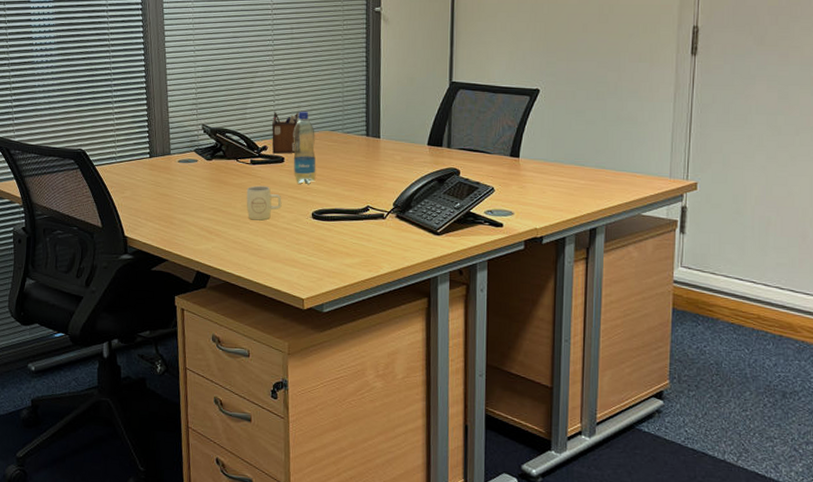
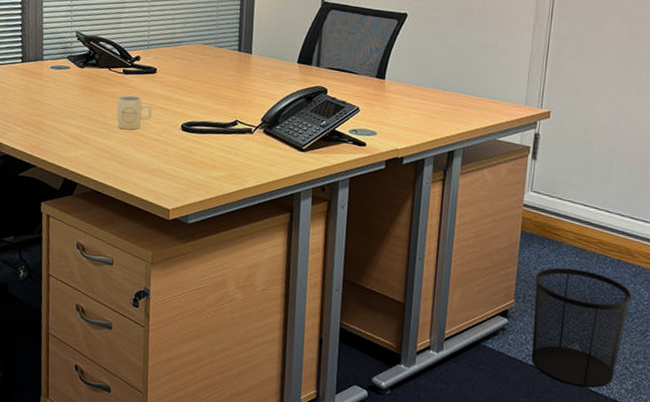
desk organizer: present [271,111,299,154] -> none [145,23,173,65]
bottle: present [293,111,316,184] -> none [165,23,188,96]
waste bin: none [690,345,797,471] -> present [532,267,632,388]

